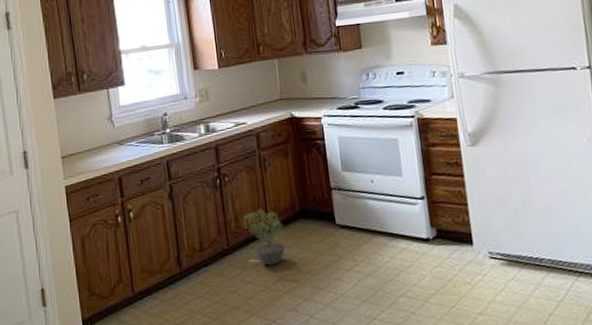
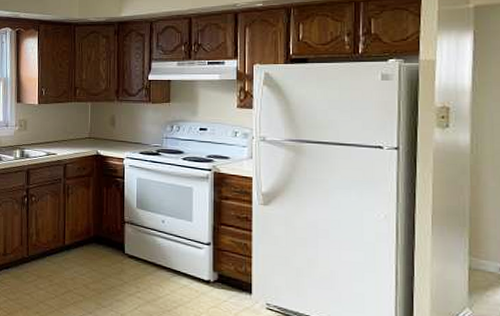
potted plant: present [241,209,286,266] -> none [41,229,78,279]

